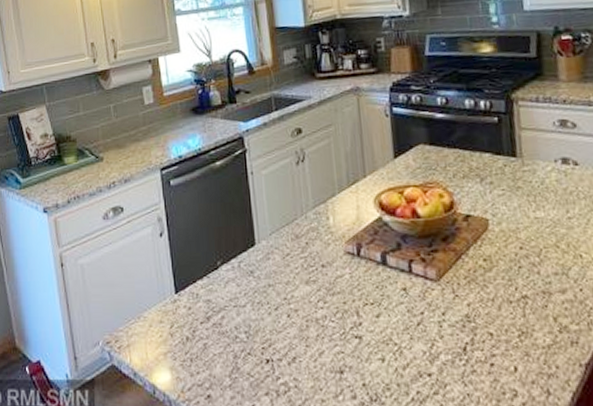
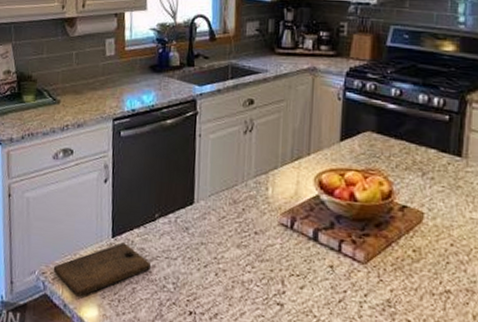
cutting board: none [117,297,221,364] -> present [53,242,152,298]

